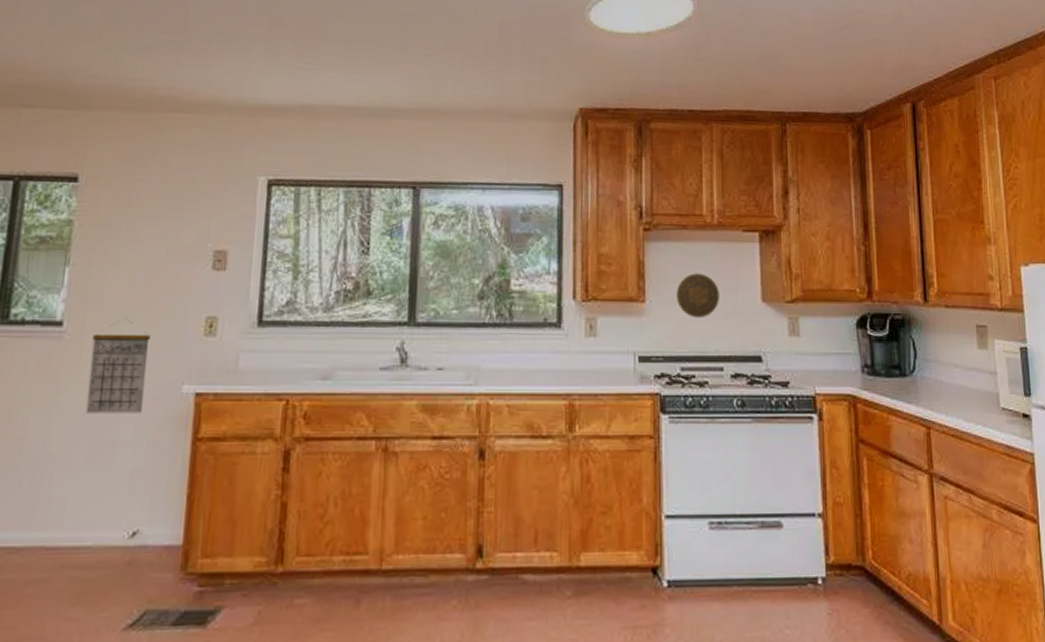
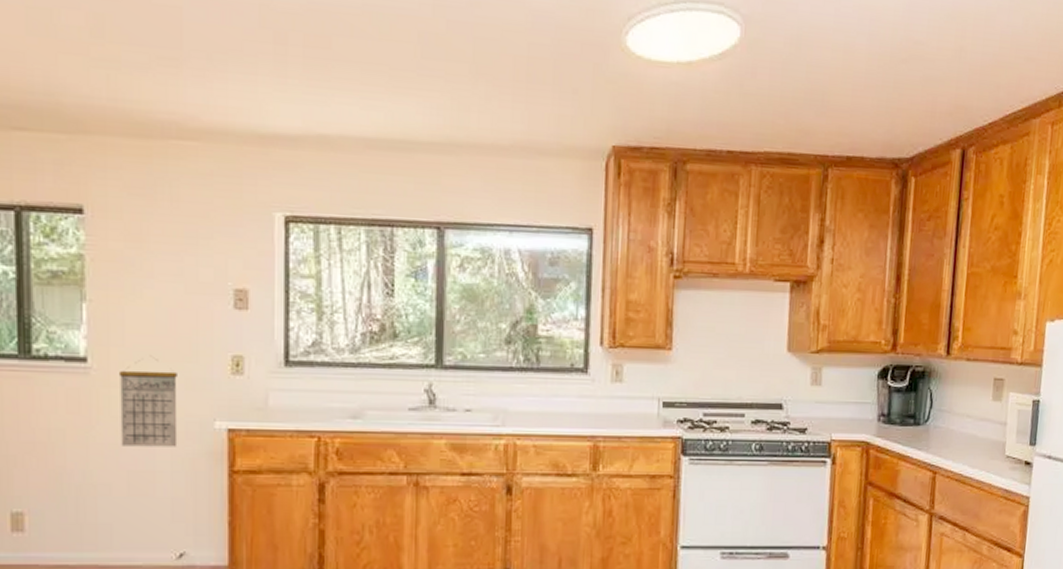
decorative plate: present [676,273,719,319] -> none [702,322,746,367]

